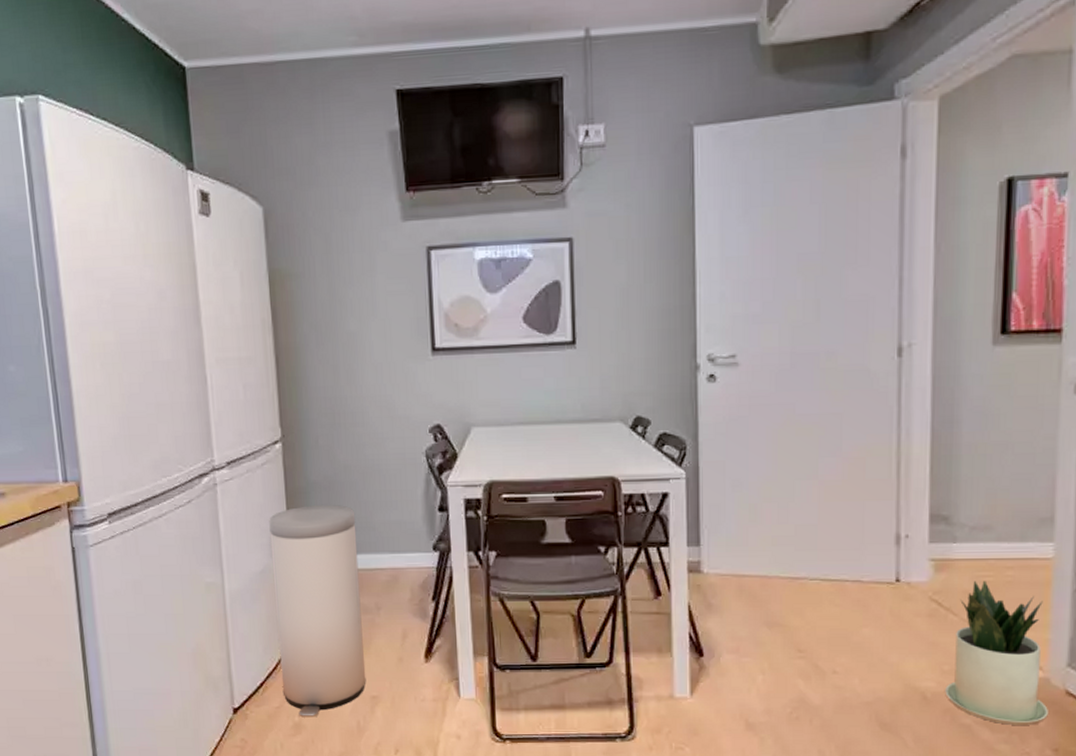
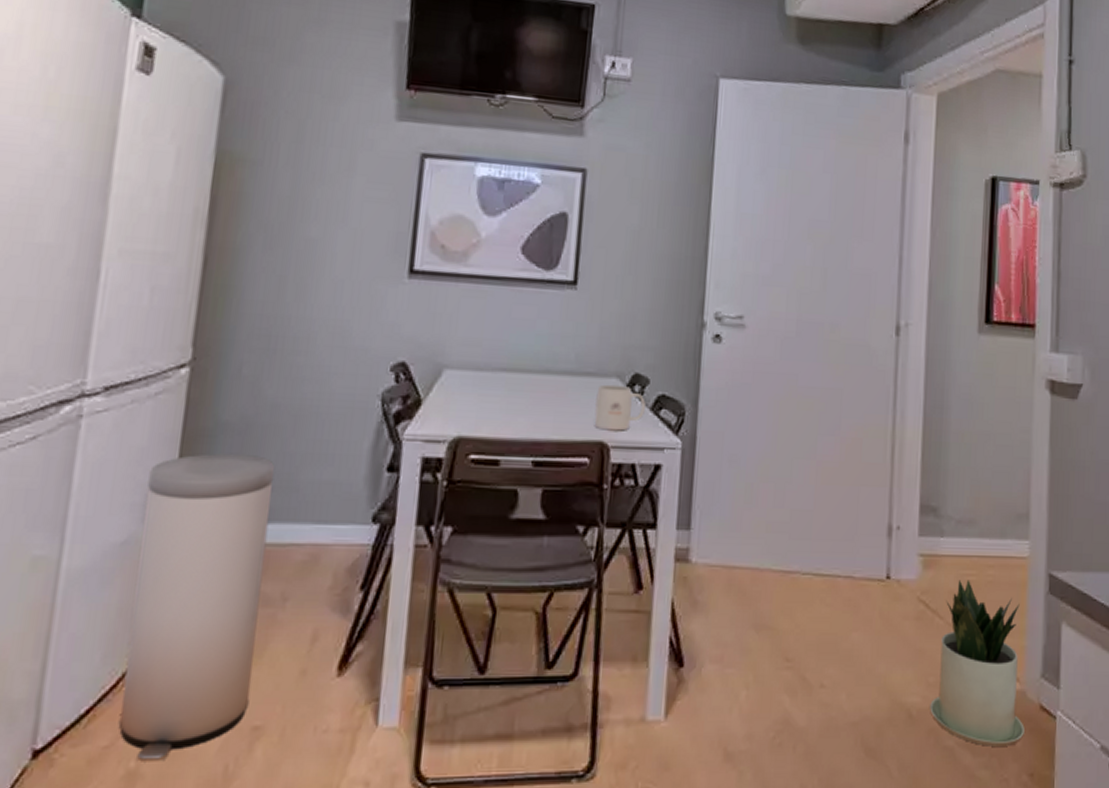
mug: none [604,427,649,467] -> present [594,384,646,431]

